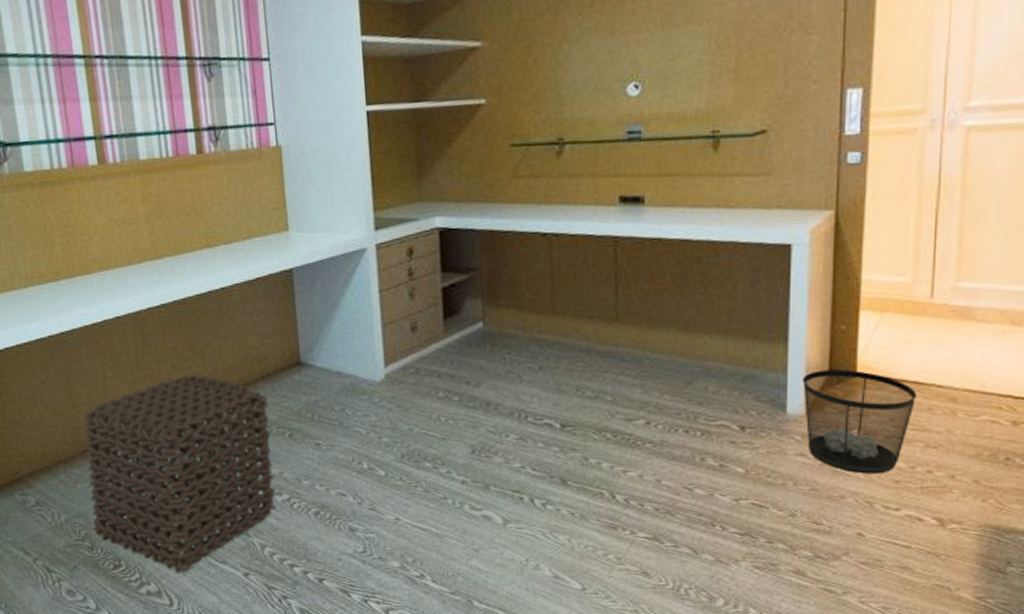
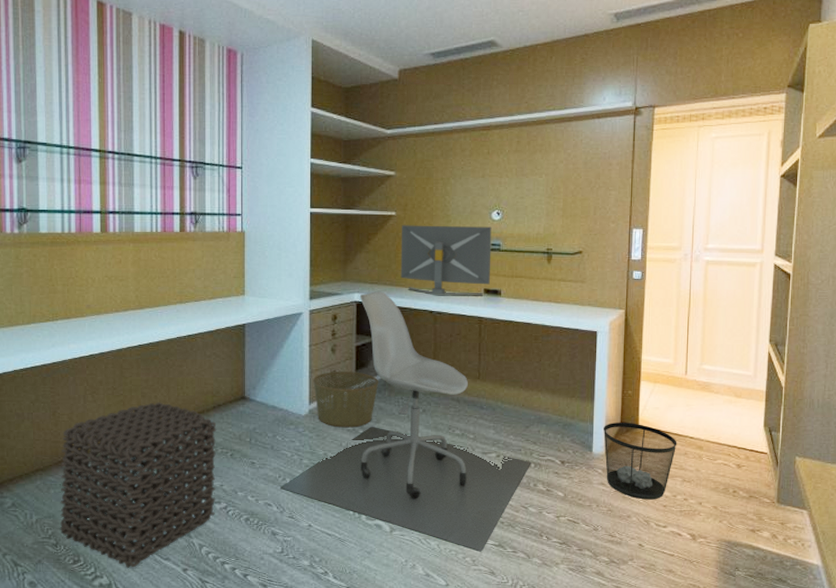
office chair: none [355,211,696,547] -> present [280,291,531,552]
basket: none [387,321,477,395] -> present [313,372,379,428]
computer monitor: none [494,106,629,212] -> present [400,225,492,296]

